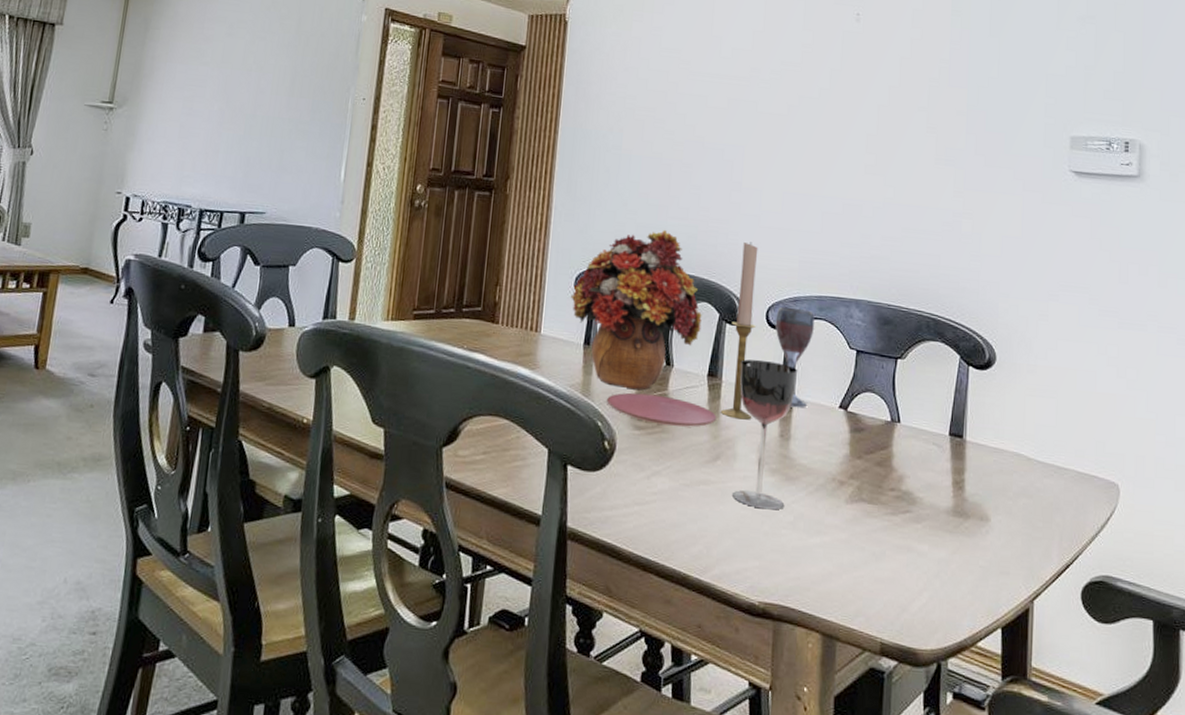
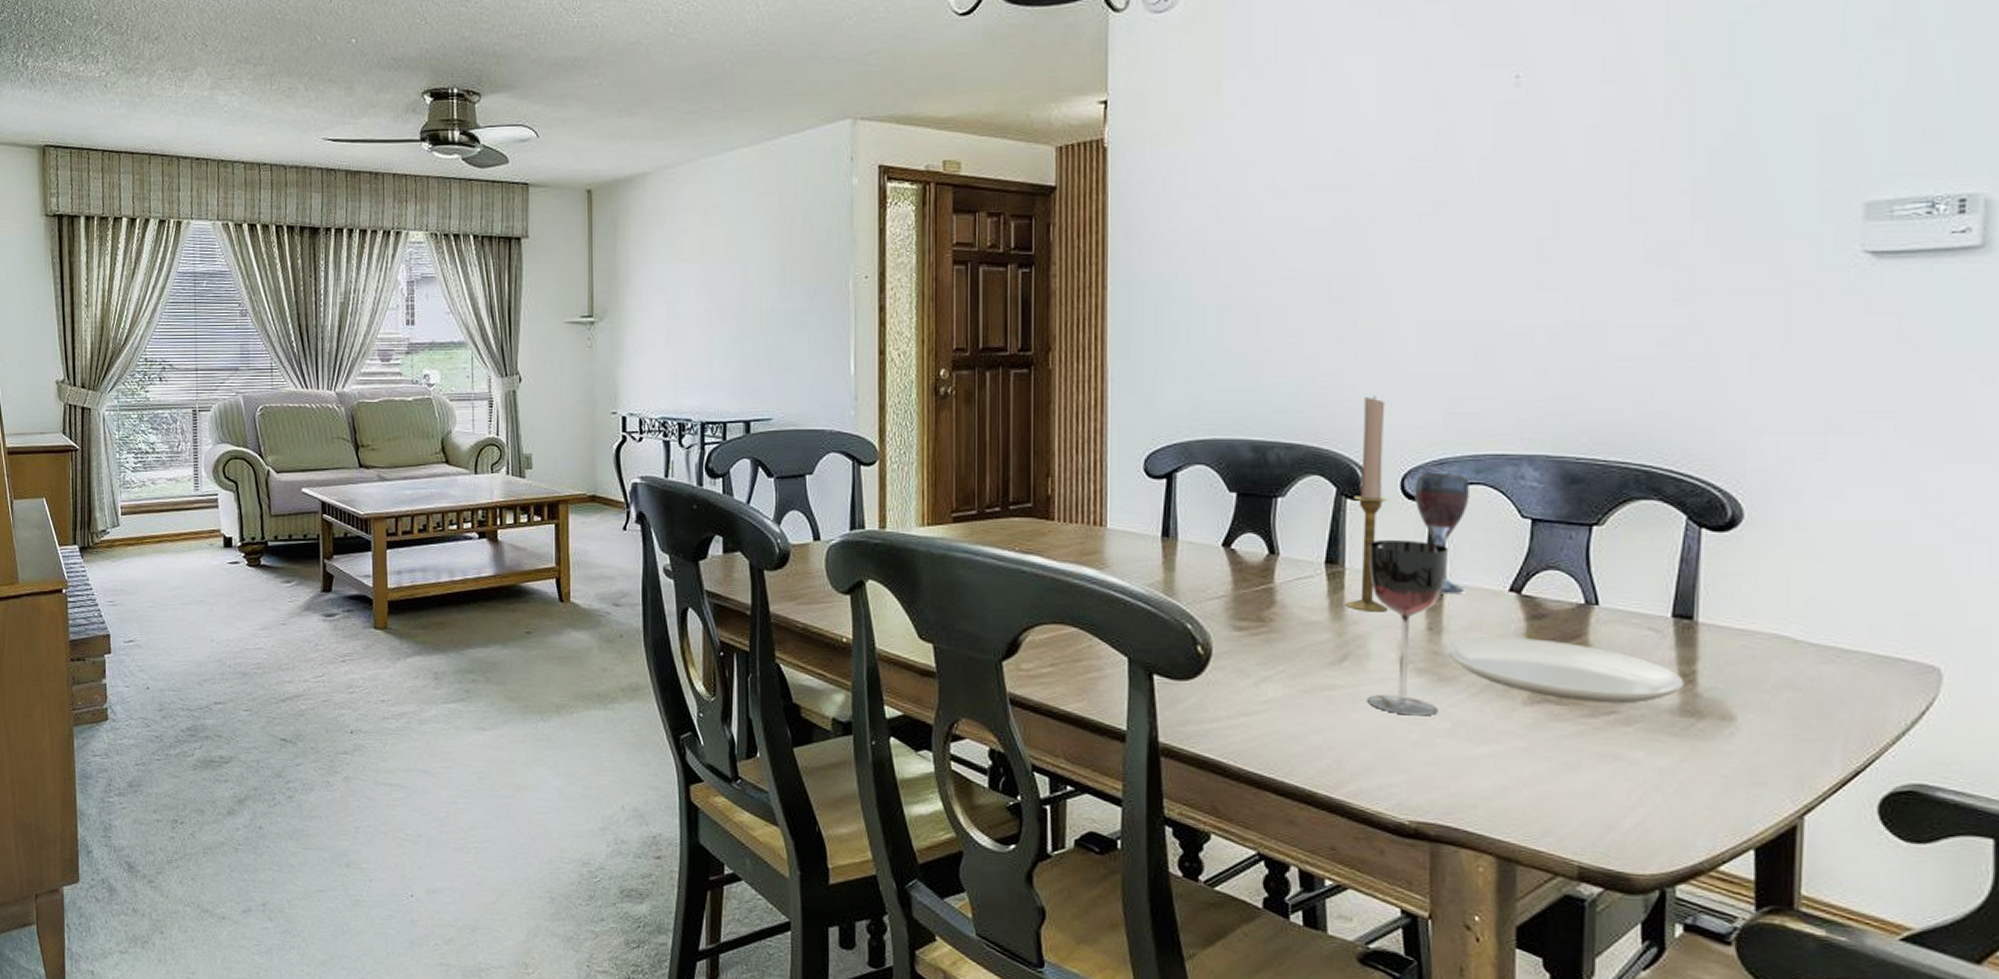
flower arrangement: present [571,229,702,390] -> none [1141,391,1313,585]
plate: present [607,392,717,427] -> none [1196,588,1341,625]
plate: none [792,444,956,505] -> present [1445,637,1684,704]

